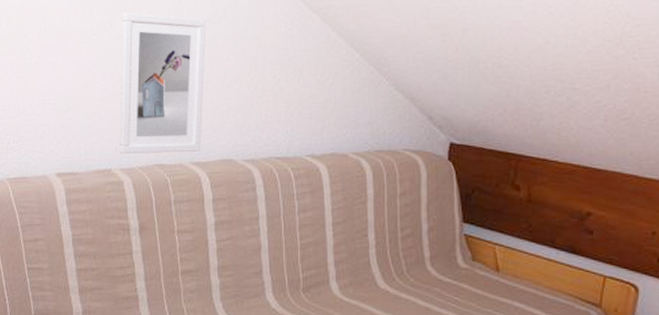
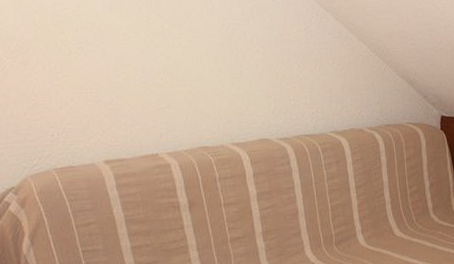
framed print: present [119,12,207,154] -> none [157,11,240,140]

